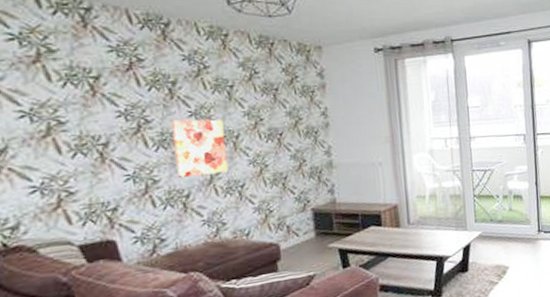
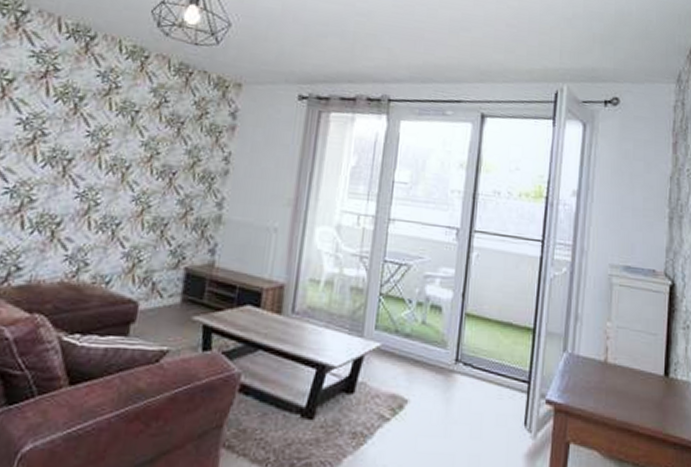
wall art: present [170,119,229,178] -> none [54,137,118,206]

